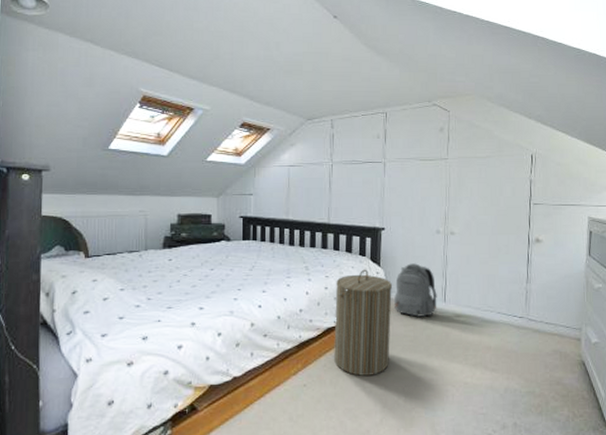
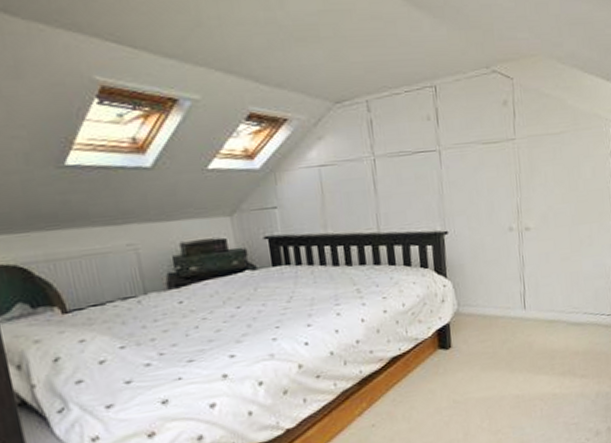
laundry hamper: present [334,269,392,376] -> none [396,283,468,406]
backpack: present [394,263,437,317] -> none [466,269,517,330]

